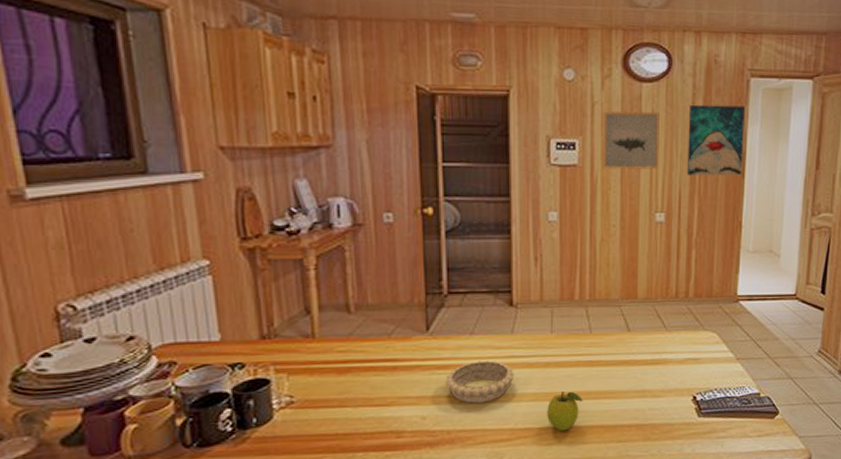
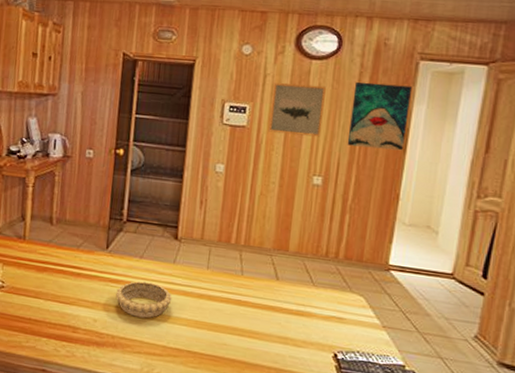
fruit: present [547,391,583,431] -> none [195,323,229,359]

